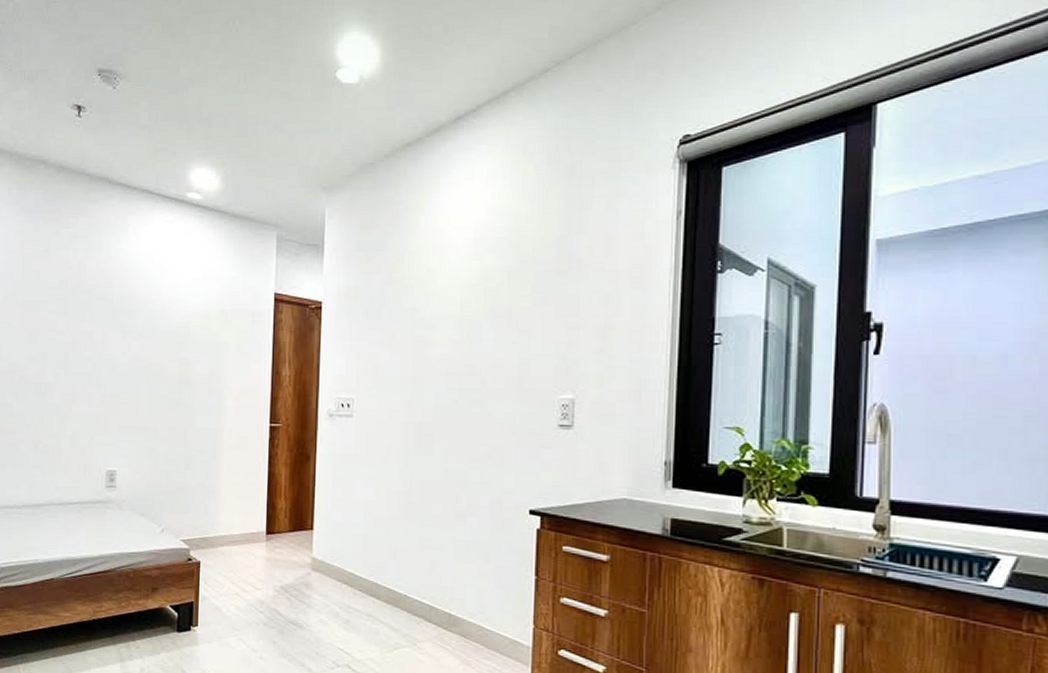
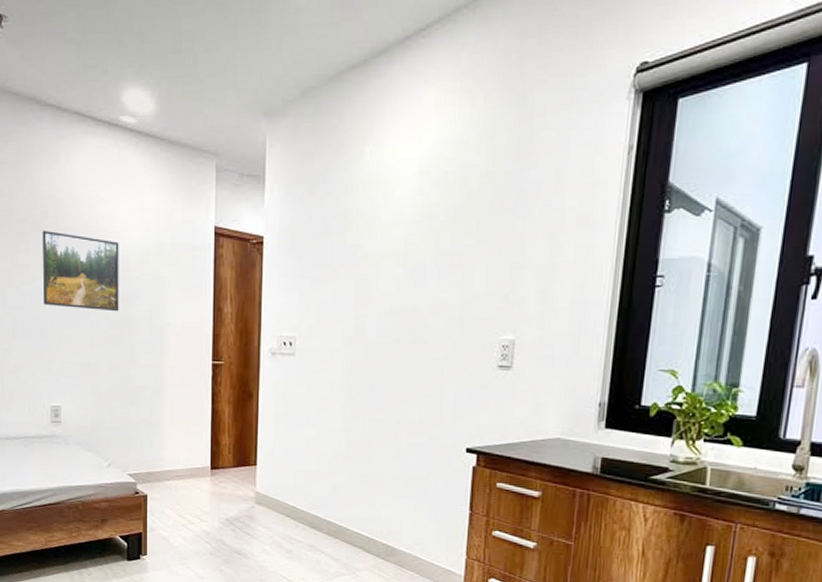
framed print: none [105,298,181,376] -> present [43,230,119,312]

